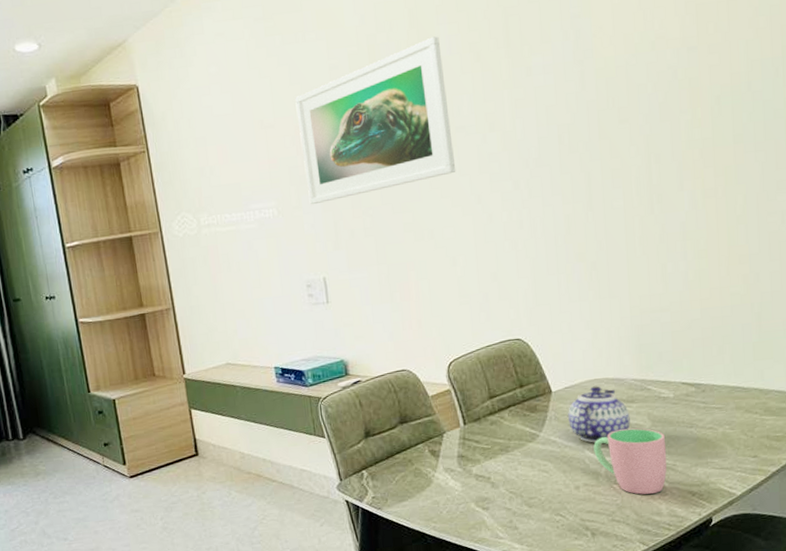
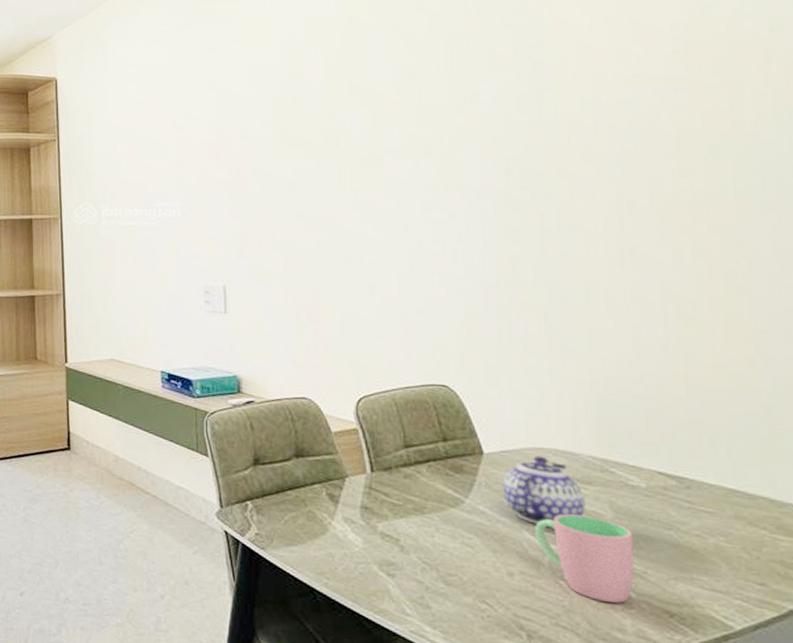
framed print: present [295,36,456,205] -> none [212,55,382,210]

